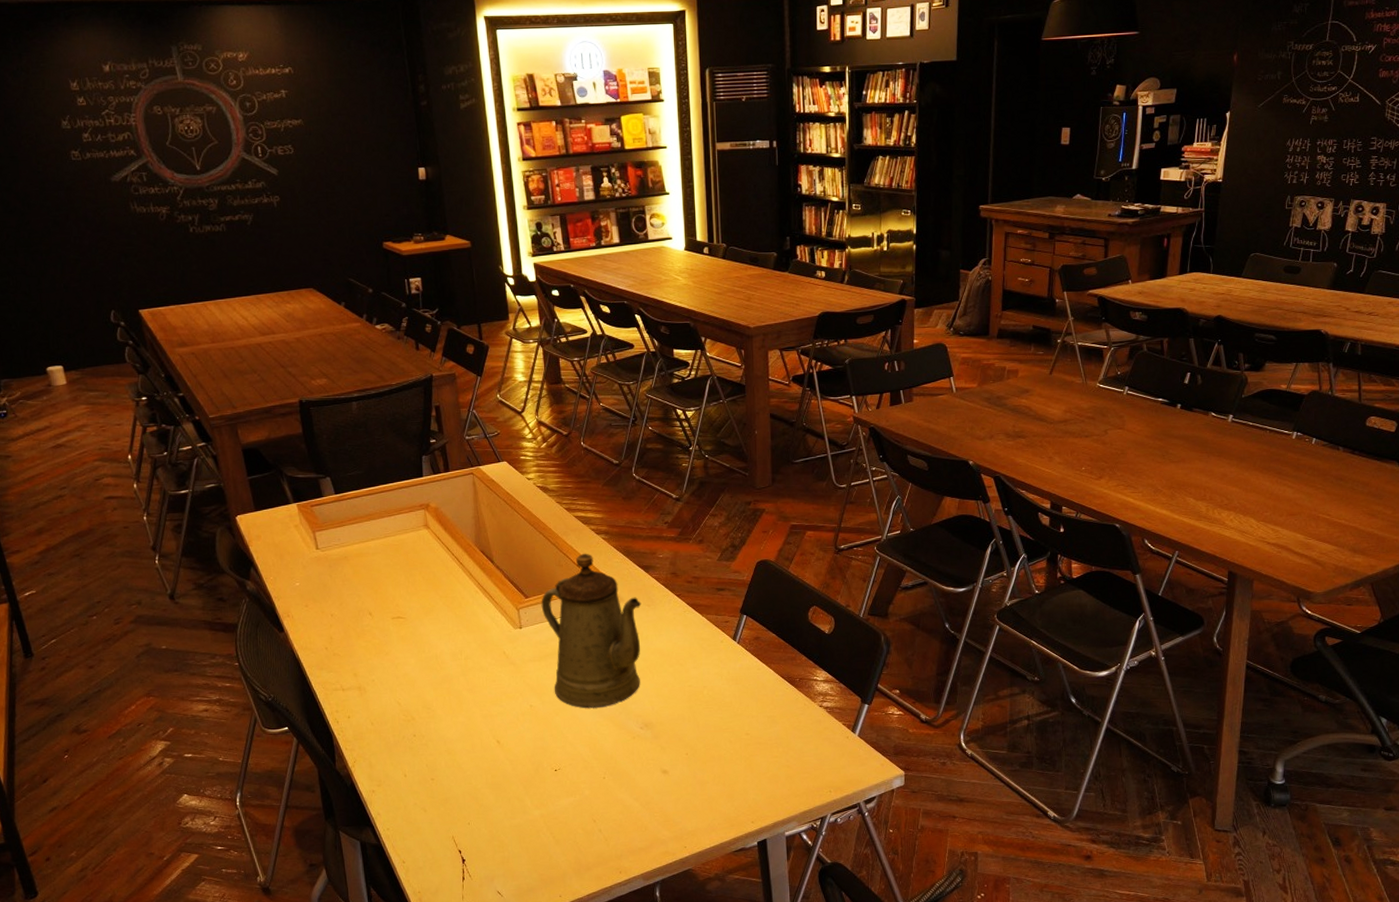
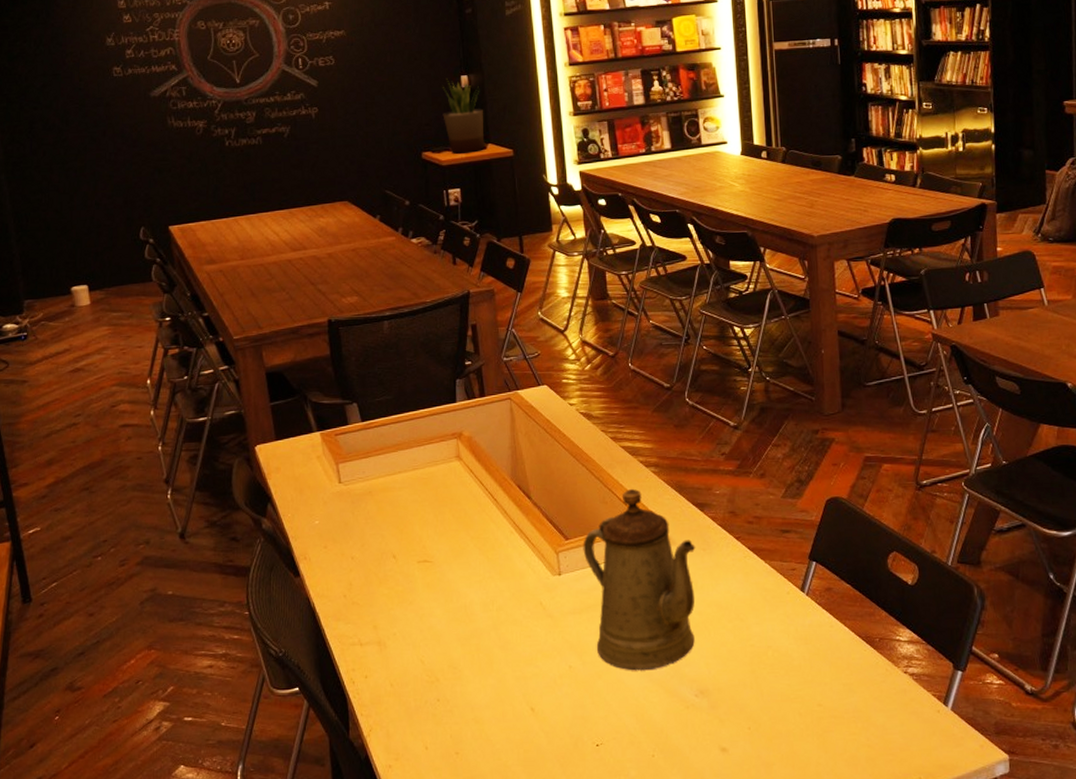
planter: none [401,170,443,244] -> present [442,79,485,154]

